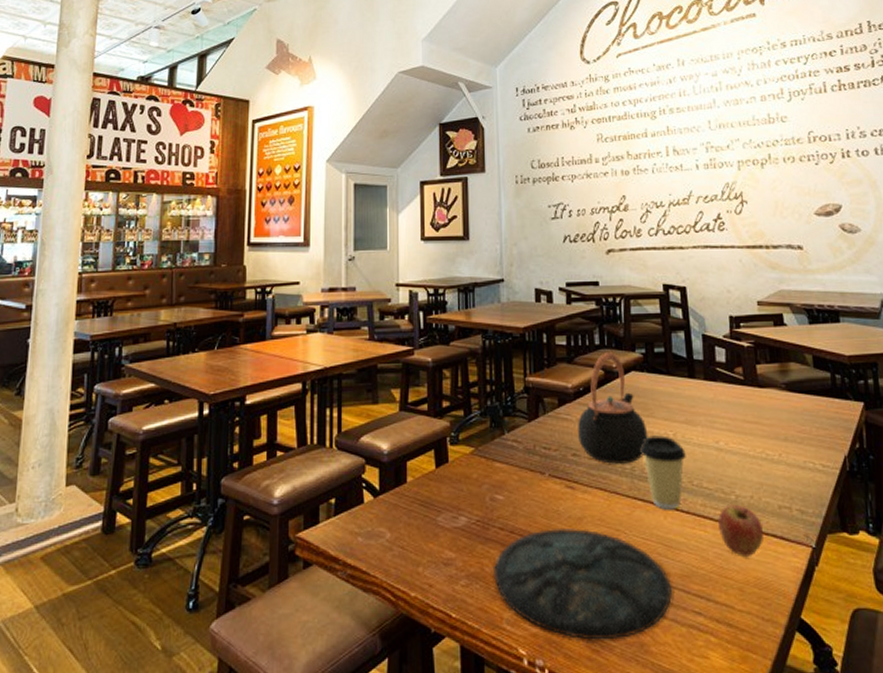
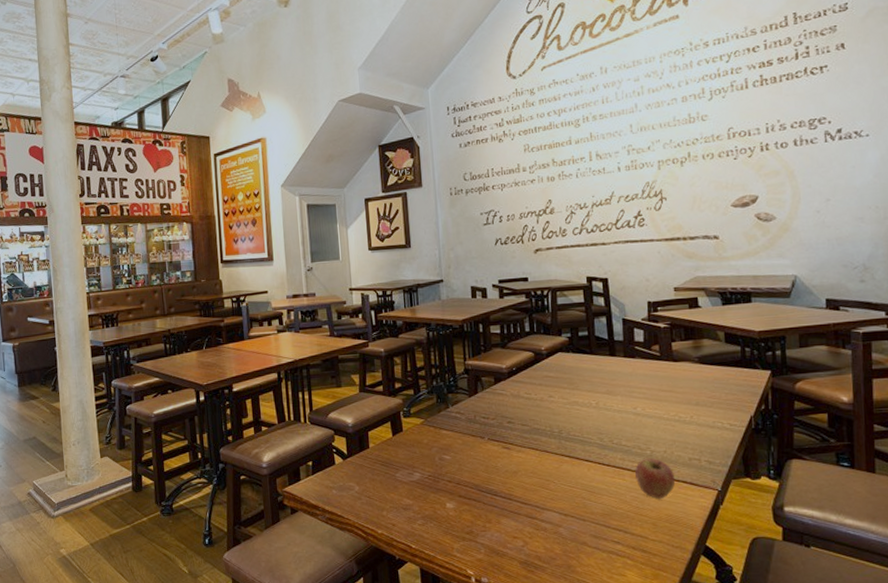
plate: present [492,527,673,640] -> none [444,479,595,563]
teapot: present [578,352,648,464] -> none [512,337,574,429]
coffee cup: present [640,435,686,510] -> none [566,404,607,464]

